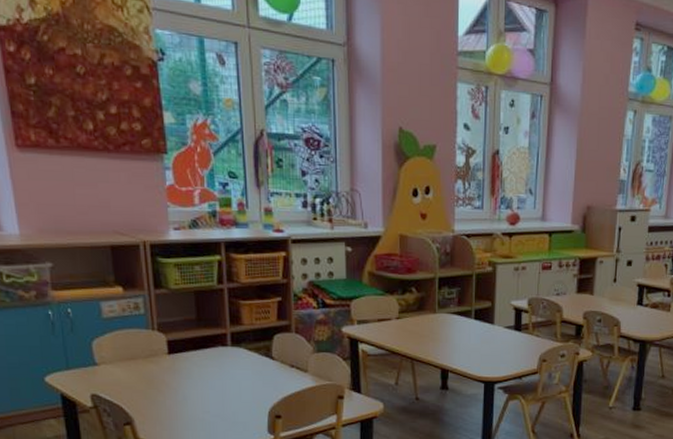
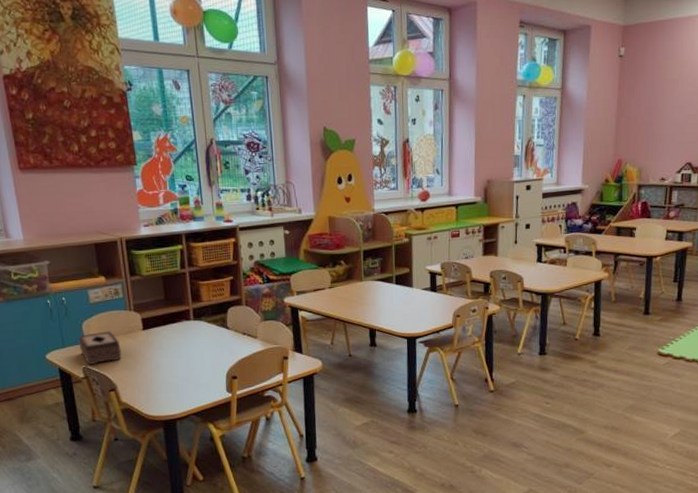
tissue box: none [86,353,141,393] -> present [78,331,122,366]

